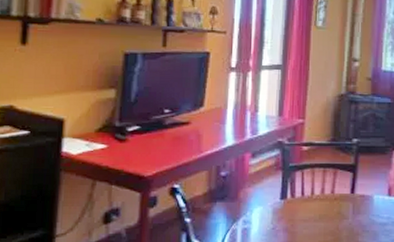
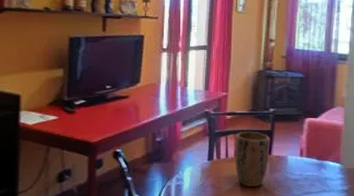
plant pot: none [312,165,352,233] -> present [234,131,269,188]

